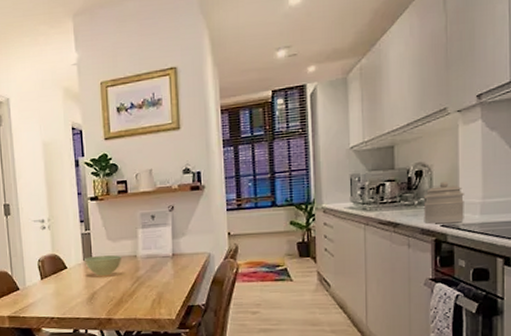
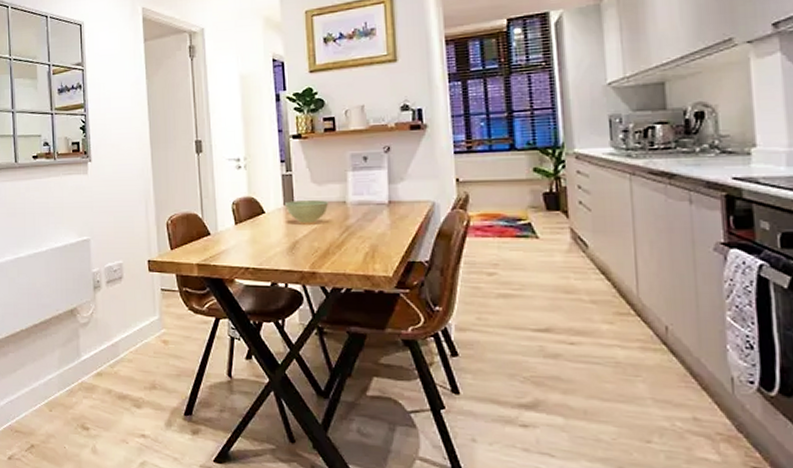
jar: present [423,181,464,225] -> none [707,124,765,177]

